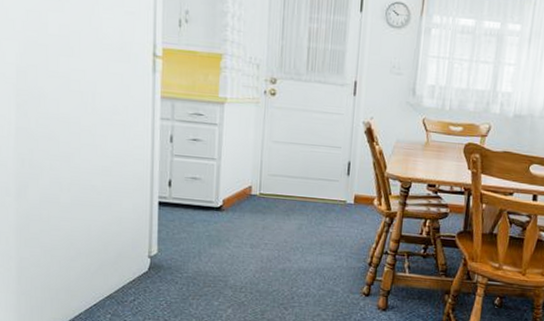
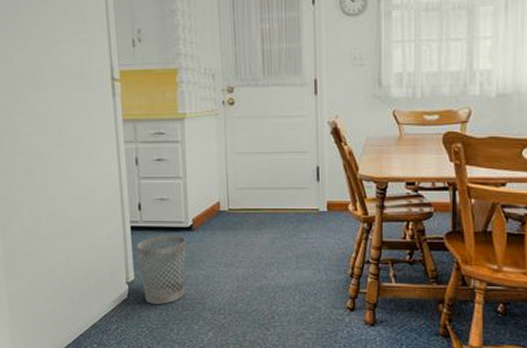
wastebasket: none [163,213,214,280] -> present [136,235,186,304]

